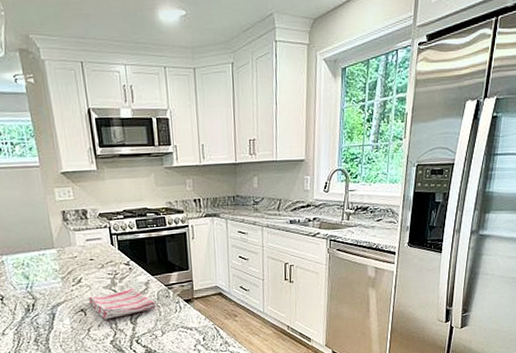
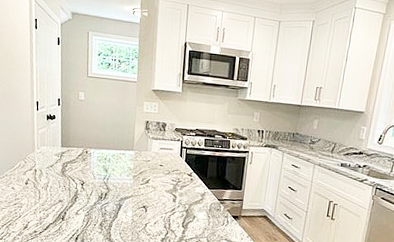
dish towel: present [88,287,156,320] -> none [151,196,208,220]

